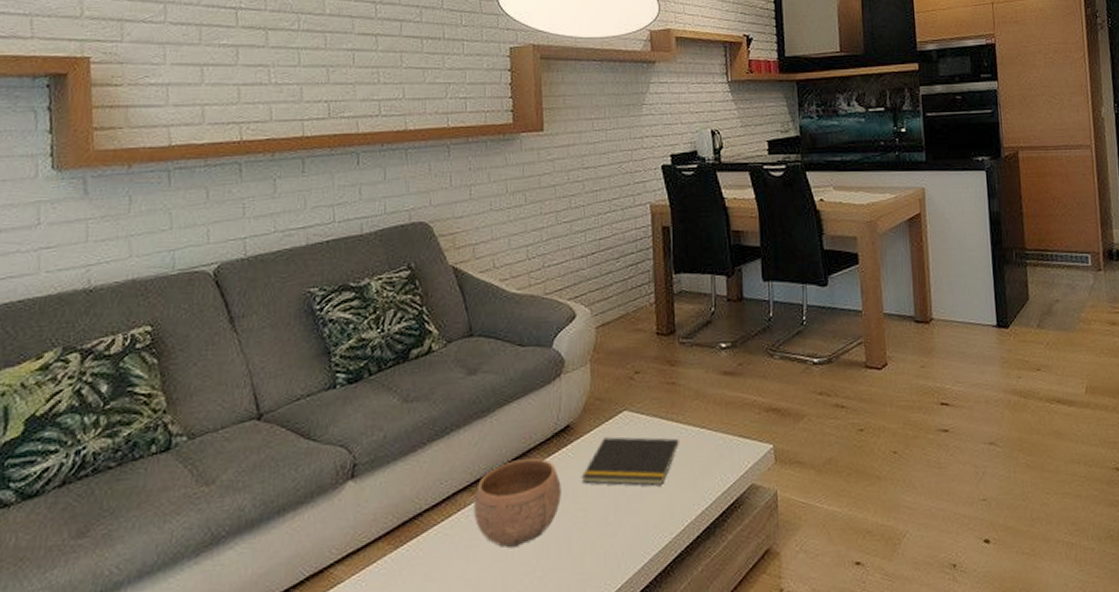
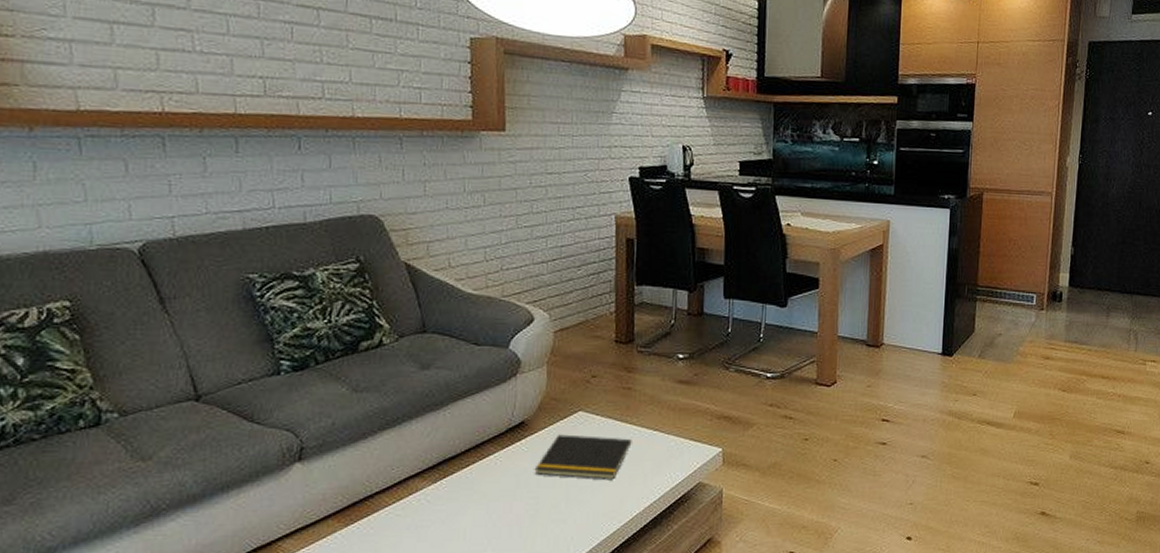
bowl: present [474,458,561,548] -> none [426,449,514,529]

